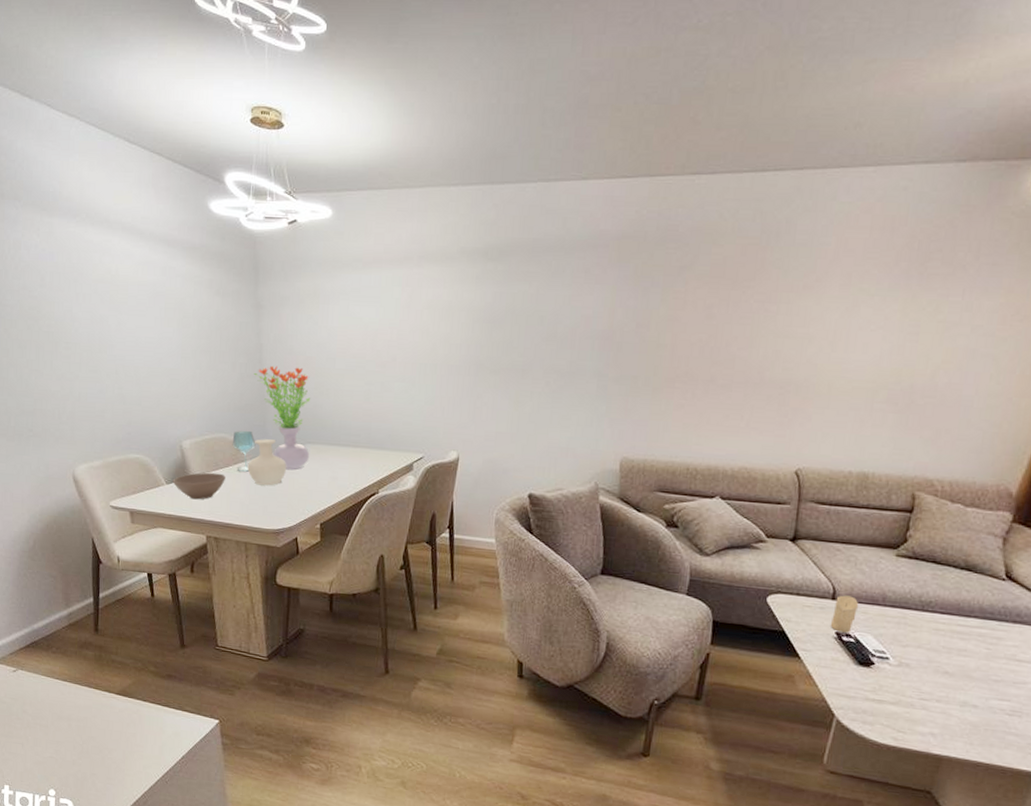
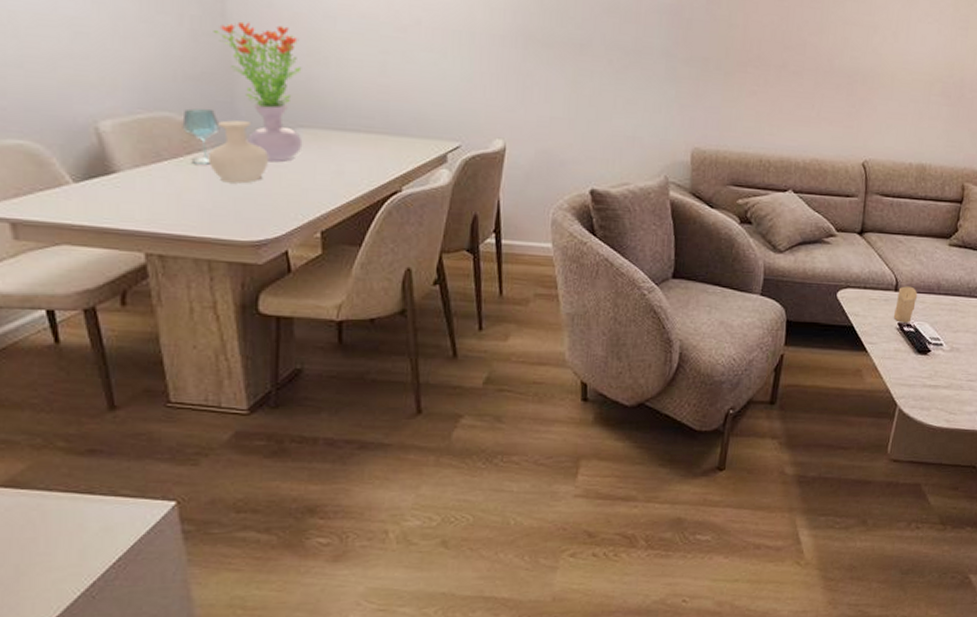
bowl: present [172,472,225,500] -> none [84,165,173,204]

